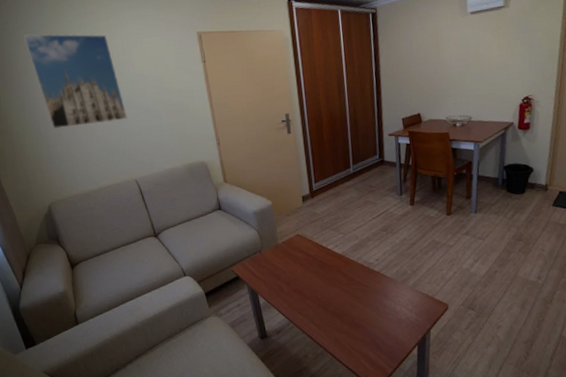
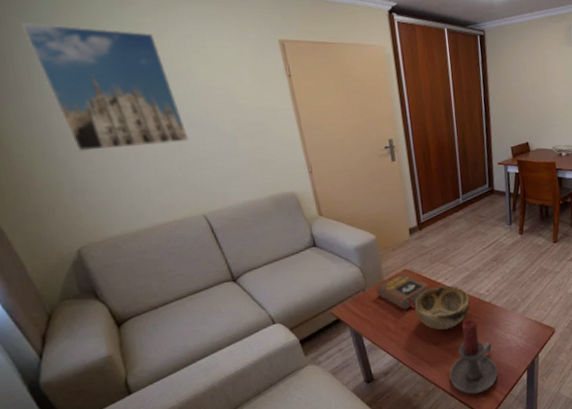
book: none [271,237,321,273] -> present [375,272,430,311]
decorative bowl: none [305,252,359,296] -> present [414,285,470,330]
candle holder: none [337,286,387,363] -> present [449,318,498,395]

